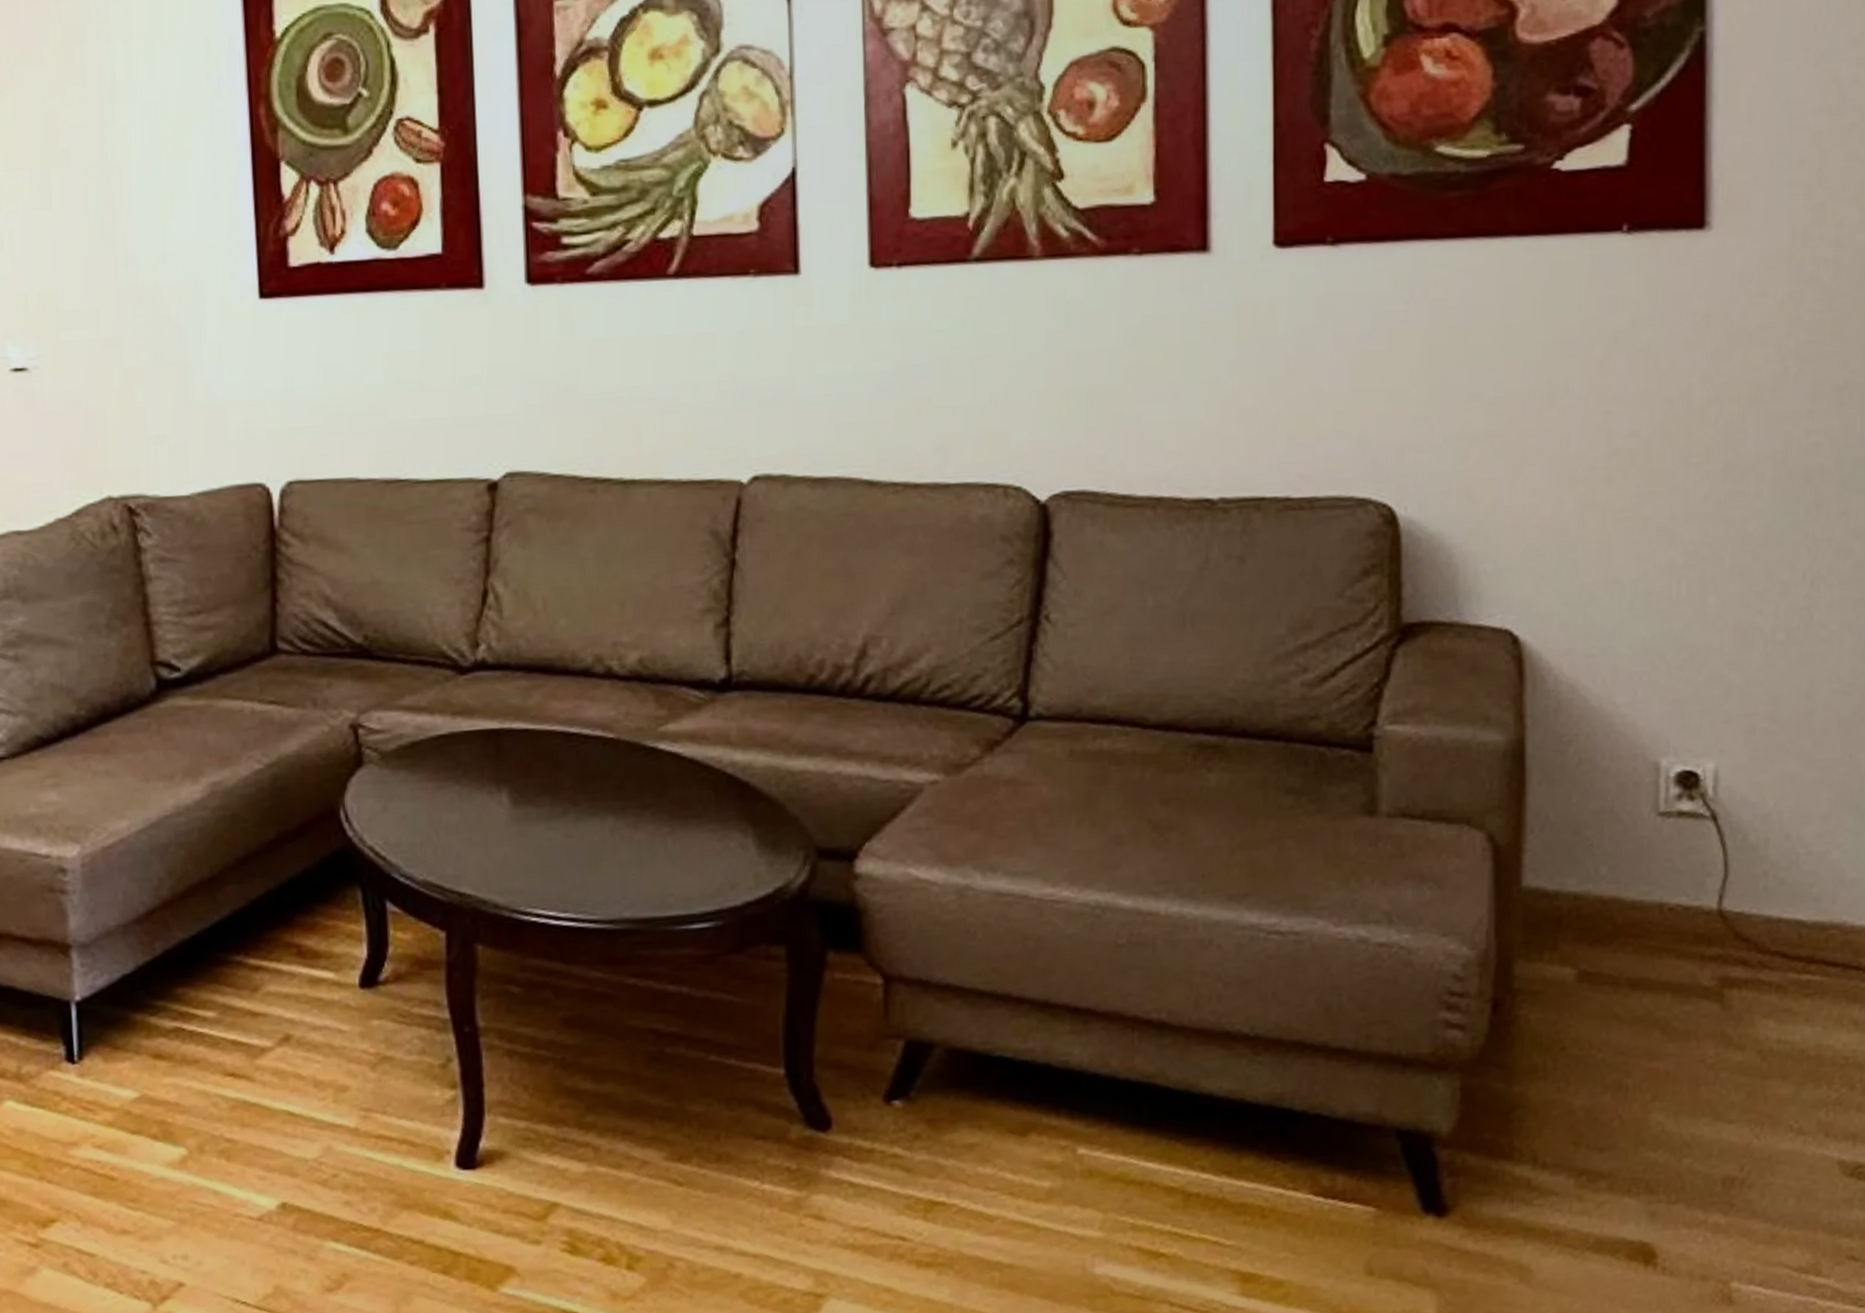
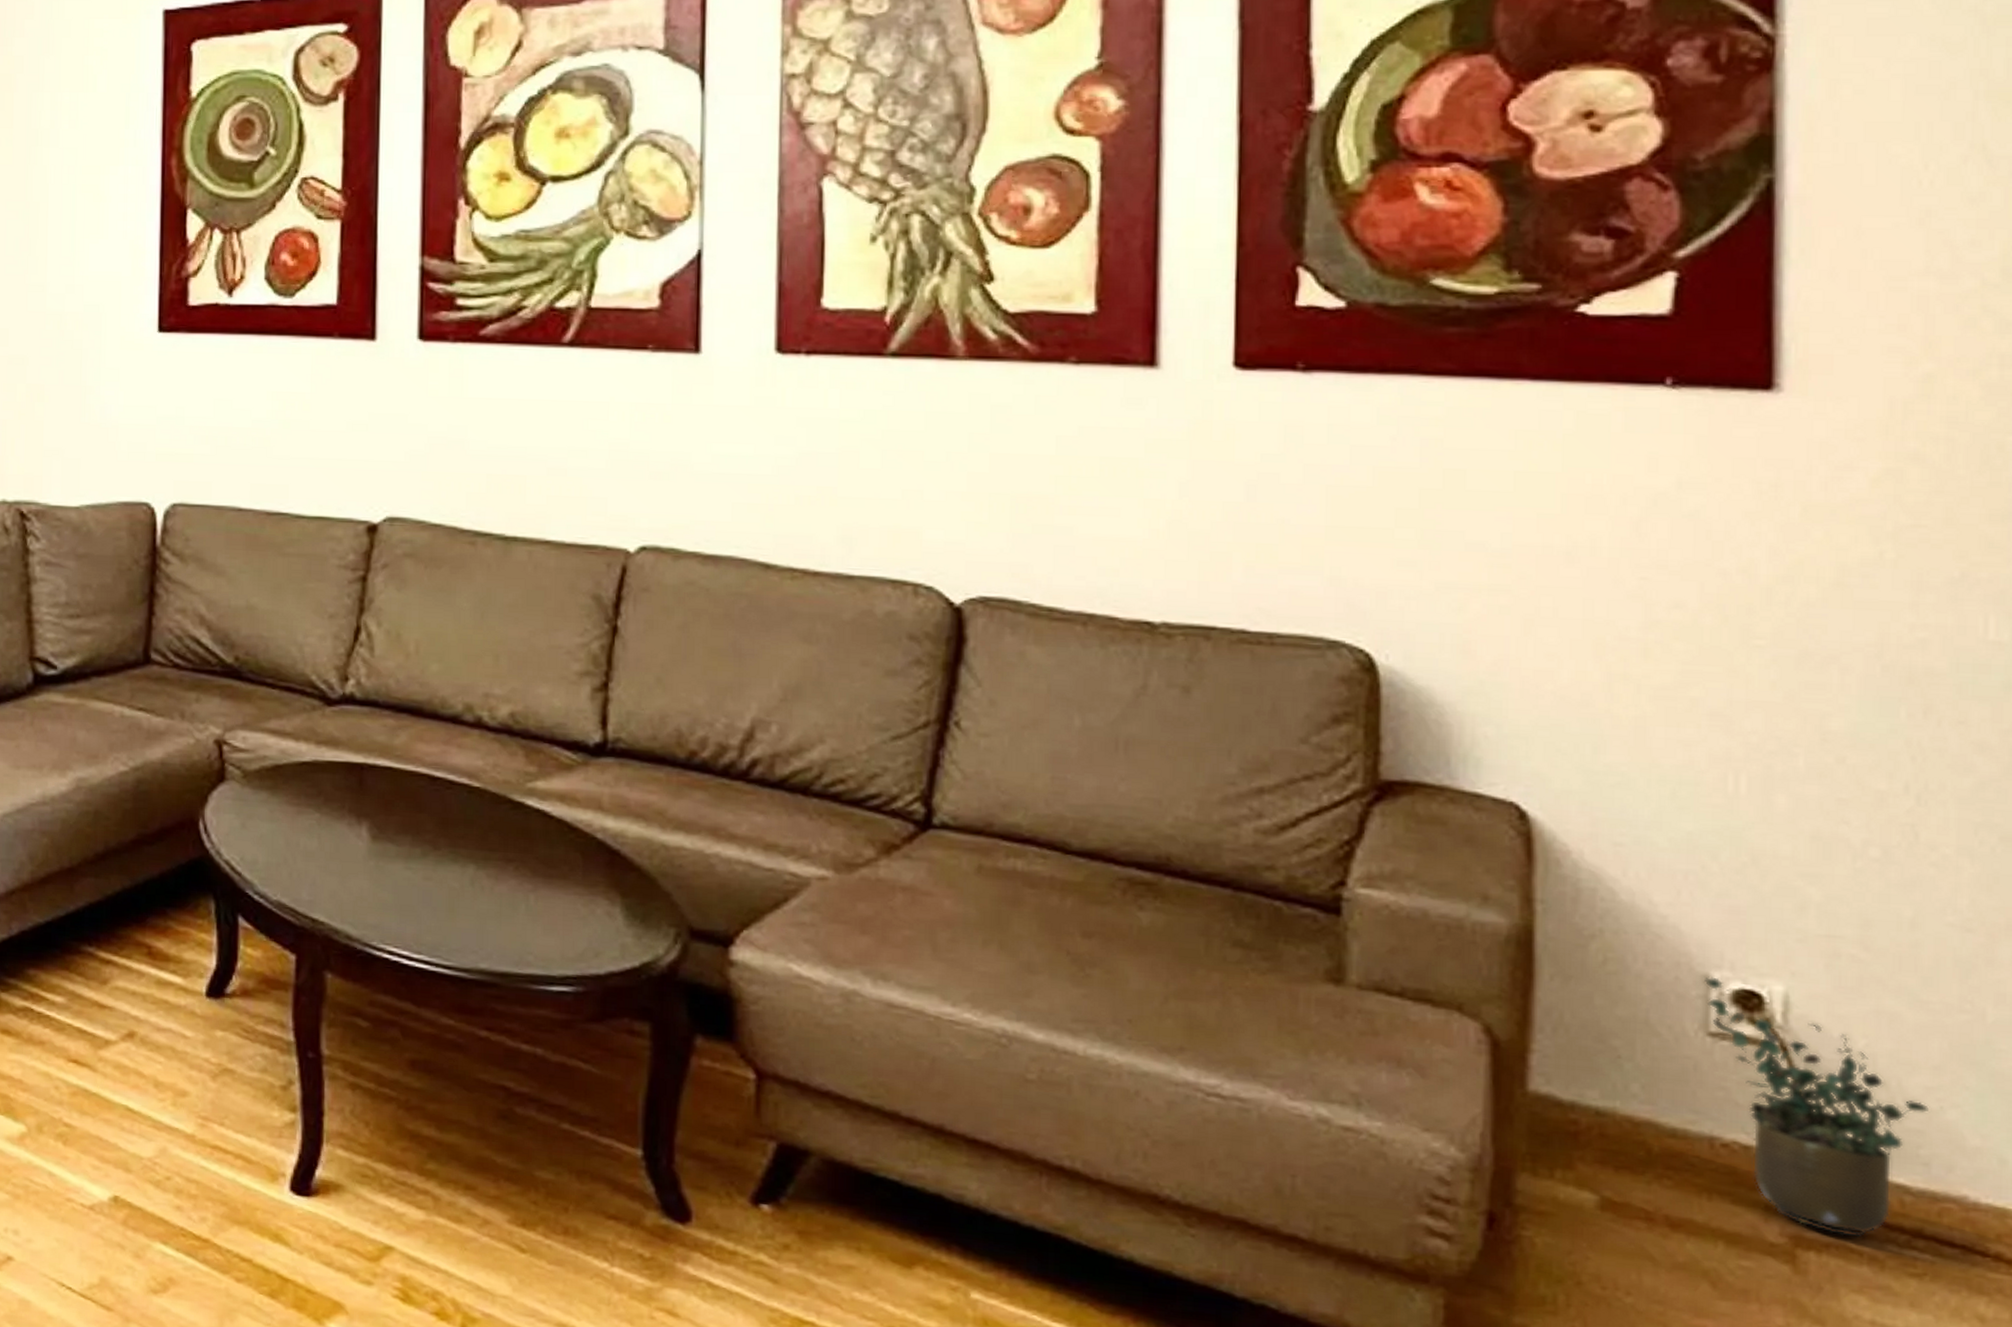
potted plant: none [1654,763,1819,972] -> present [1703,976,1929,1238]

